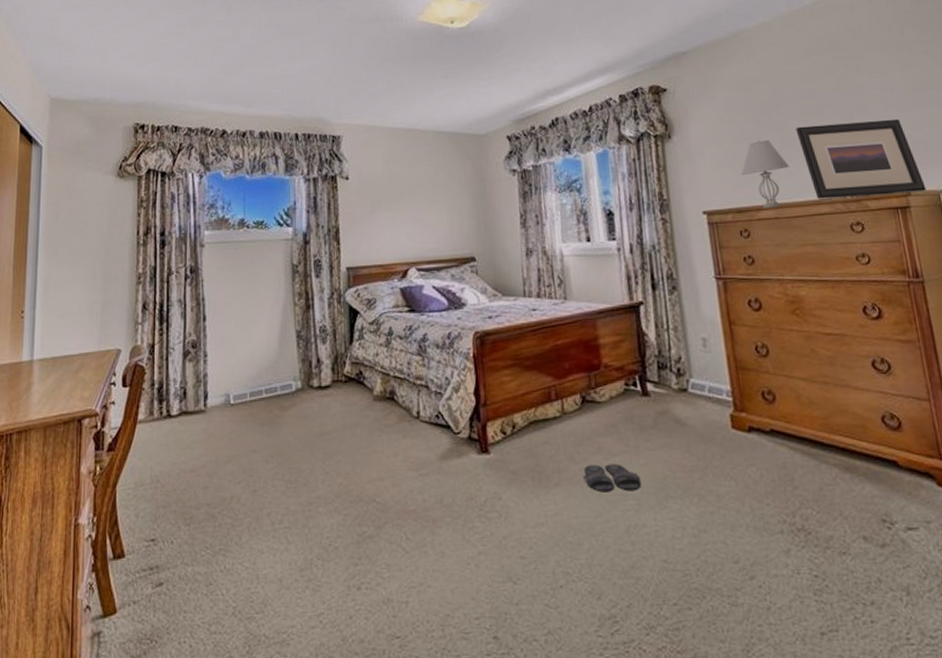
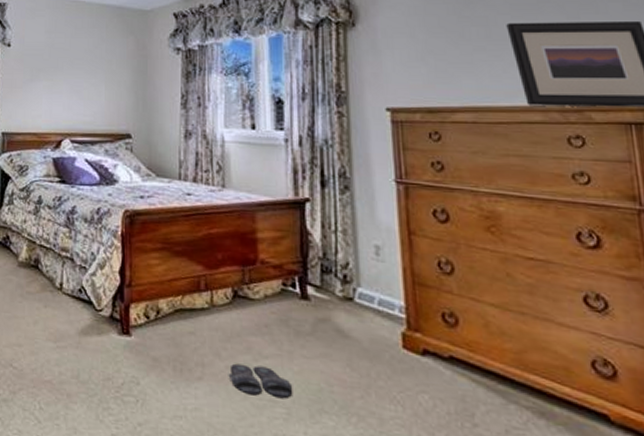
table lamp: present [742,140,789,209] -> none [436,34,495,112]

